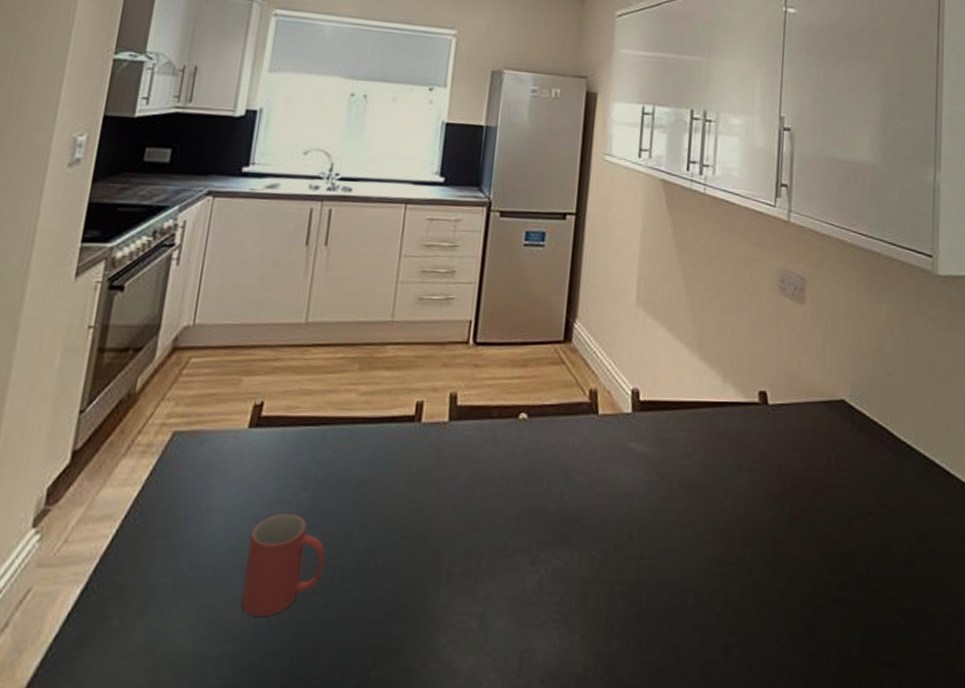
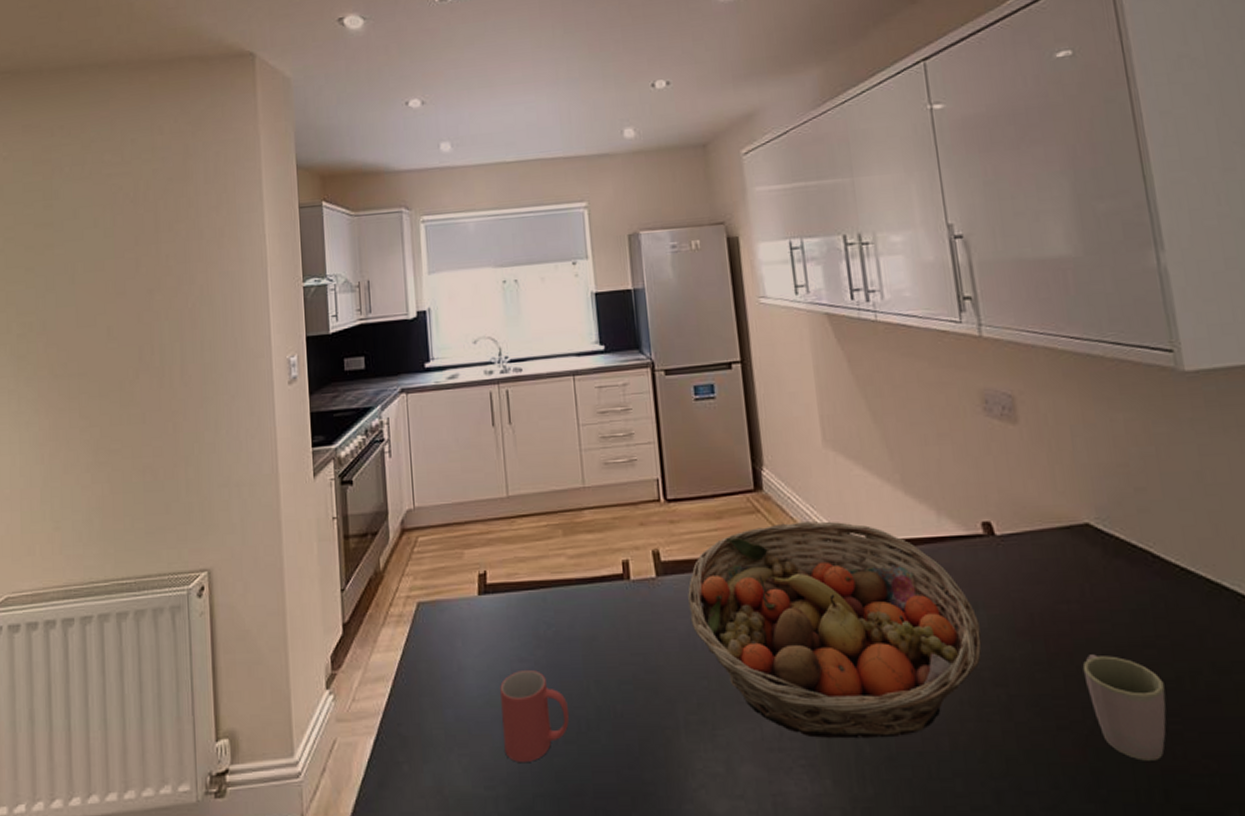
fruit basket: none [474,376,740,594] -> present [688,520,982,739]
mug: none [816,519,877,617] -> present [1082,654,1167,761]

